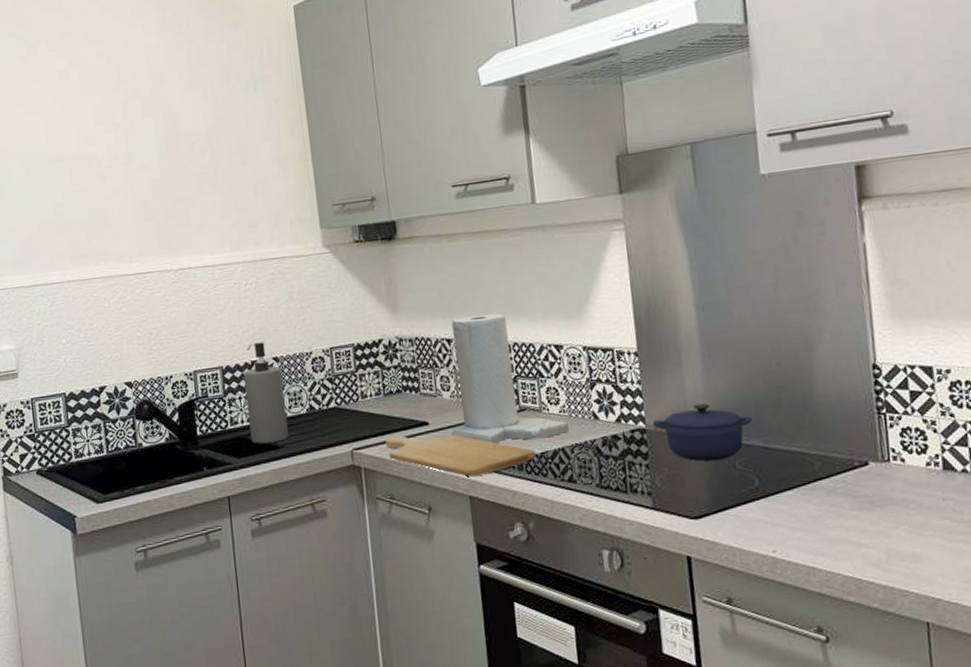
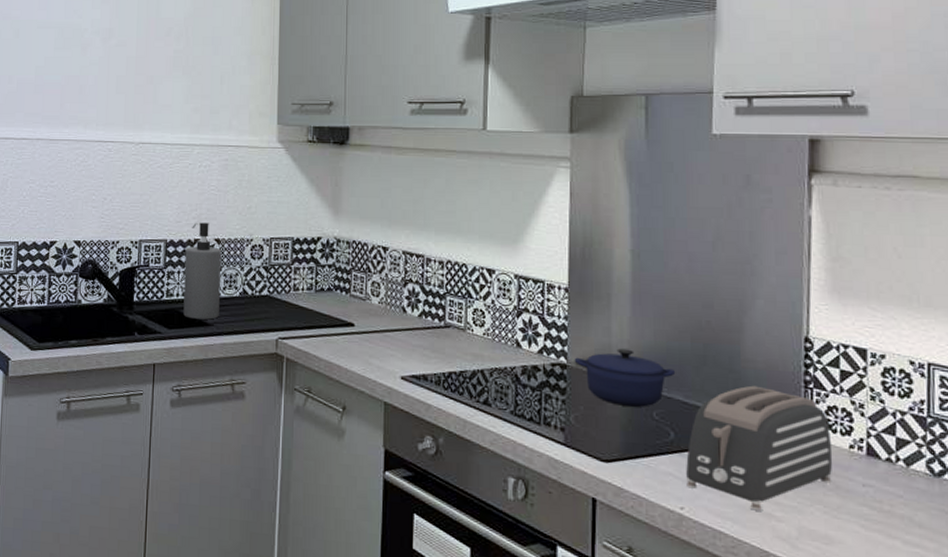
chopping board: present [384,435,537,476] -> none [309,331,455,384]
paper towel: present [451,313,570,445] -> none [374,228,492,358]
toaster: none [773,419,913,542] -> present [686,385,833,511]

